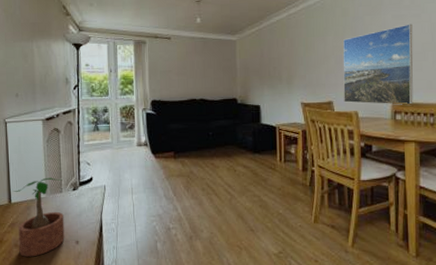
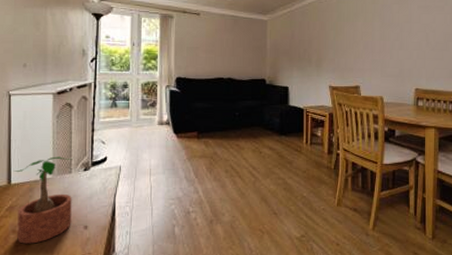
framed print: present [342,23,413,105] -> none [370,15,436,92]

